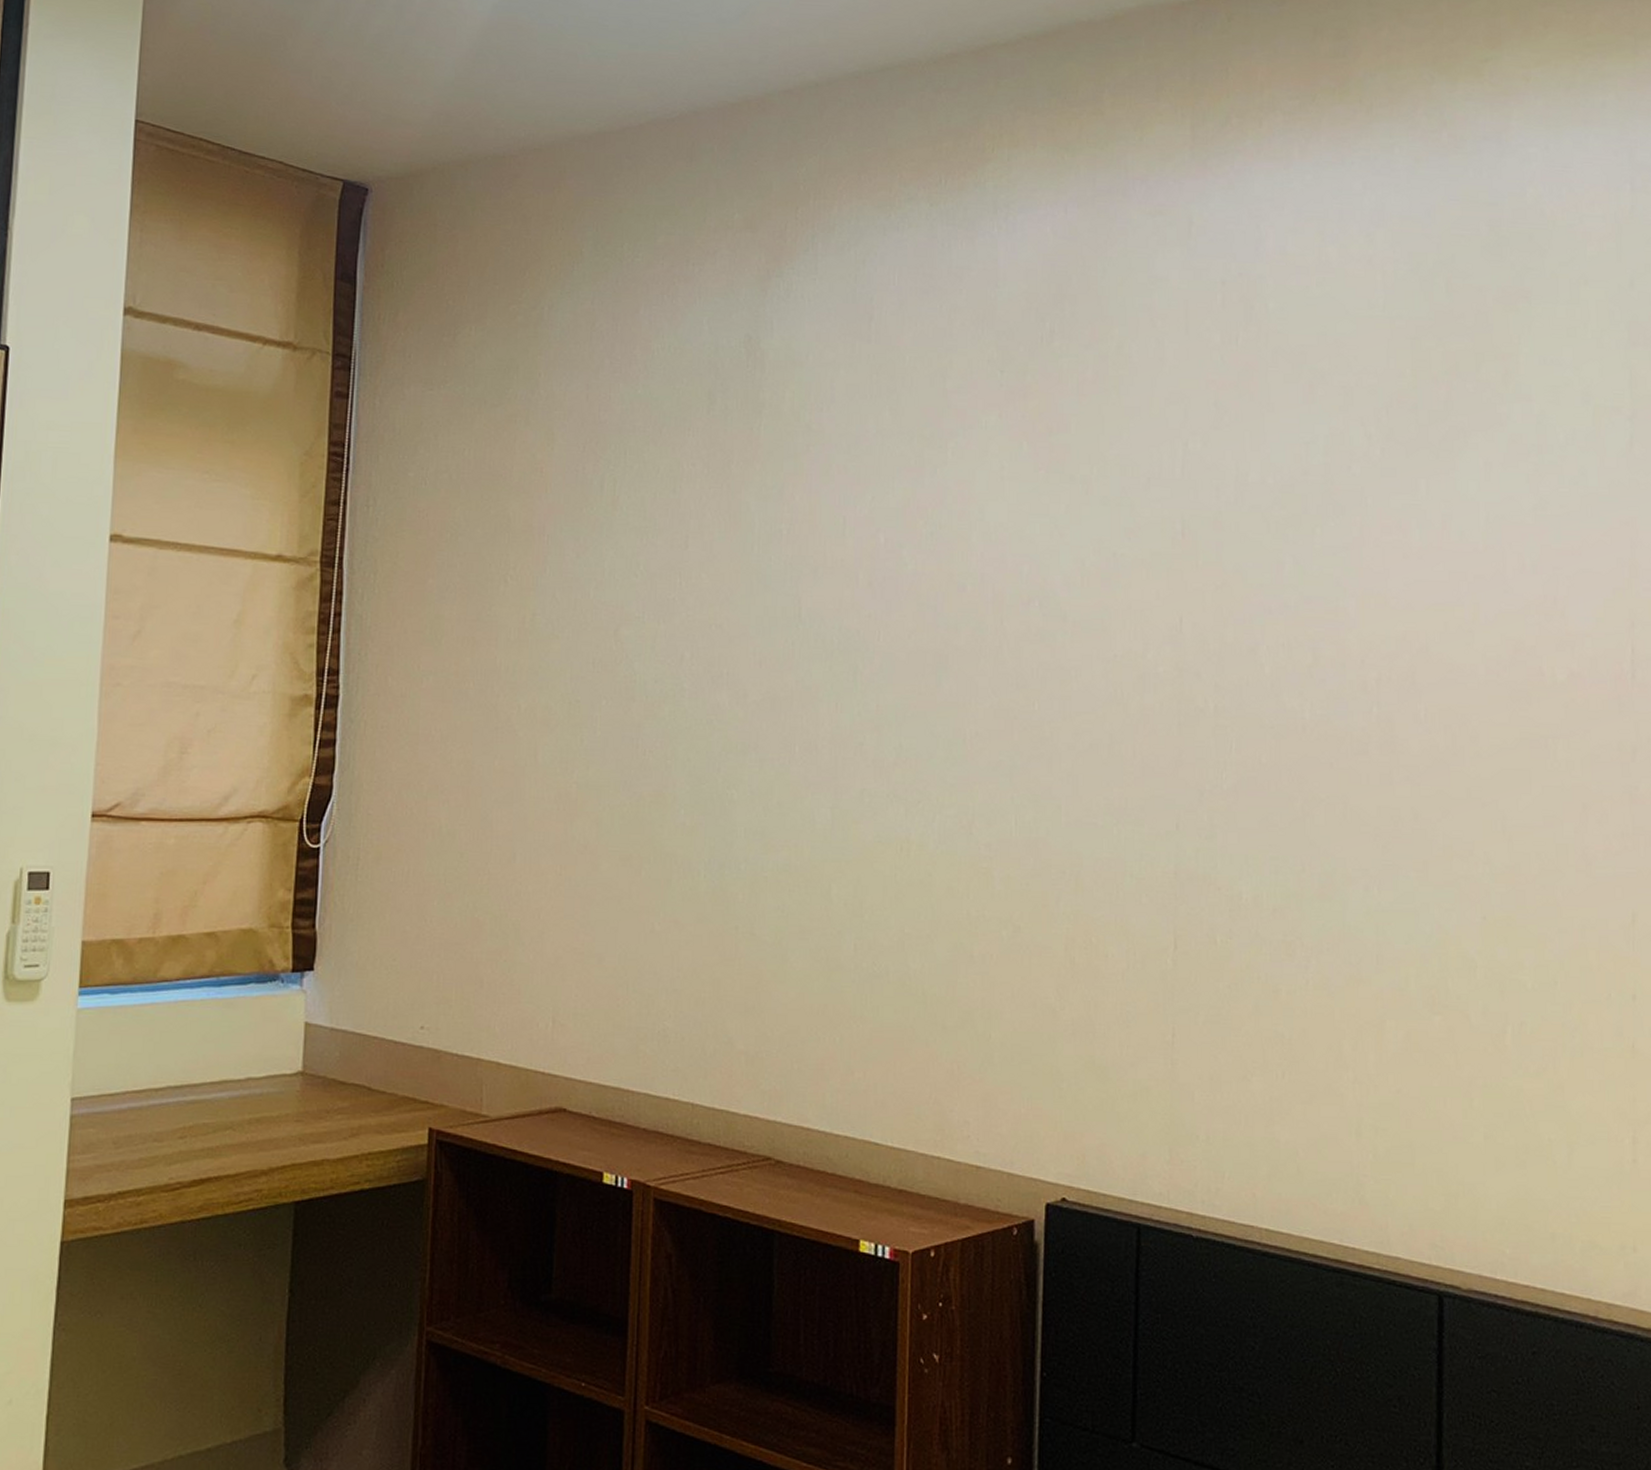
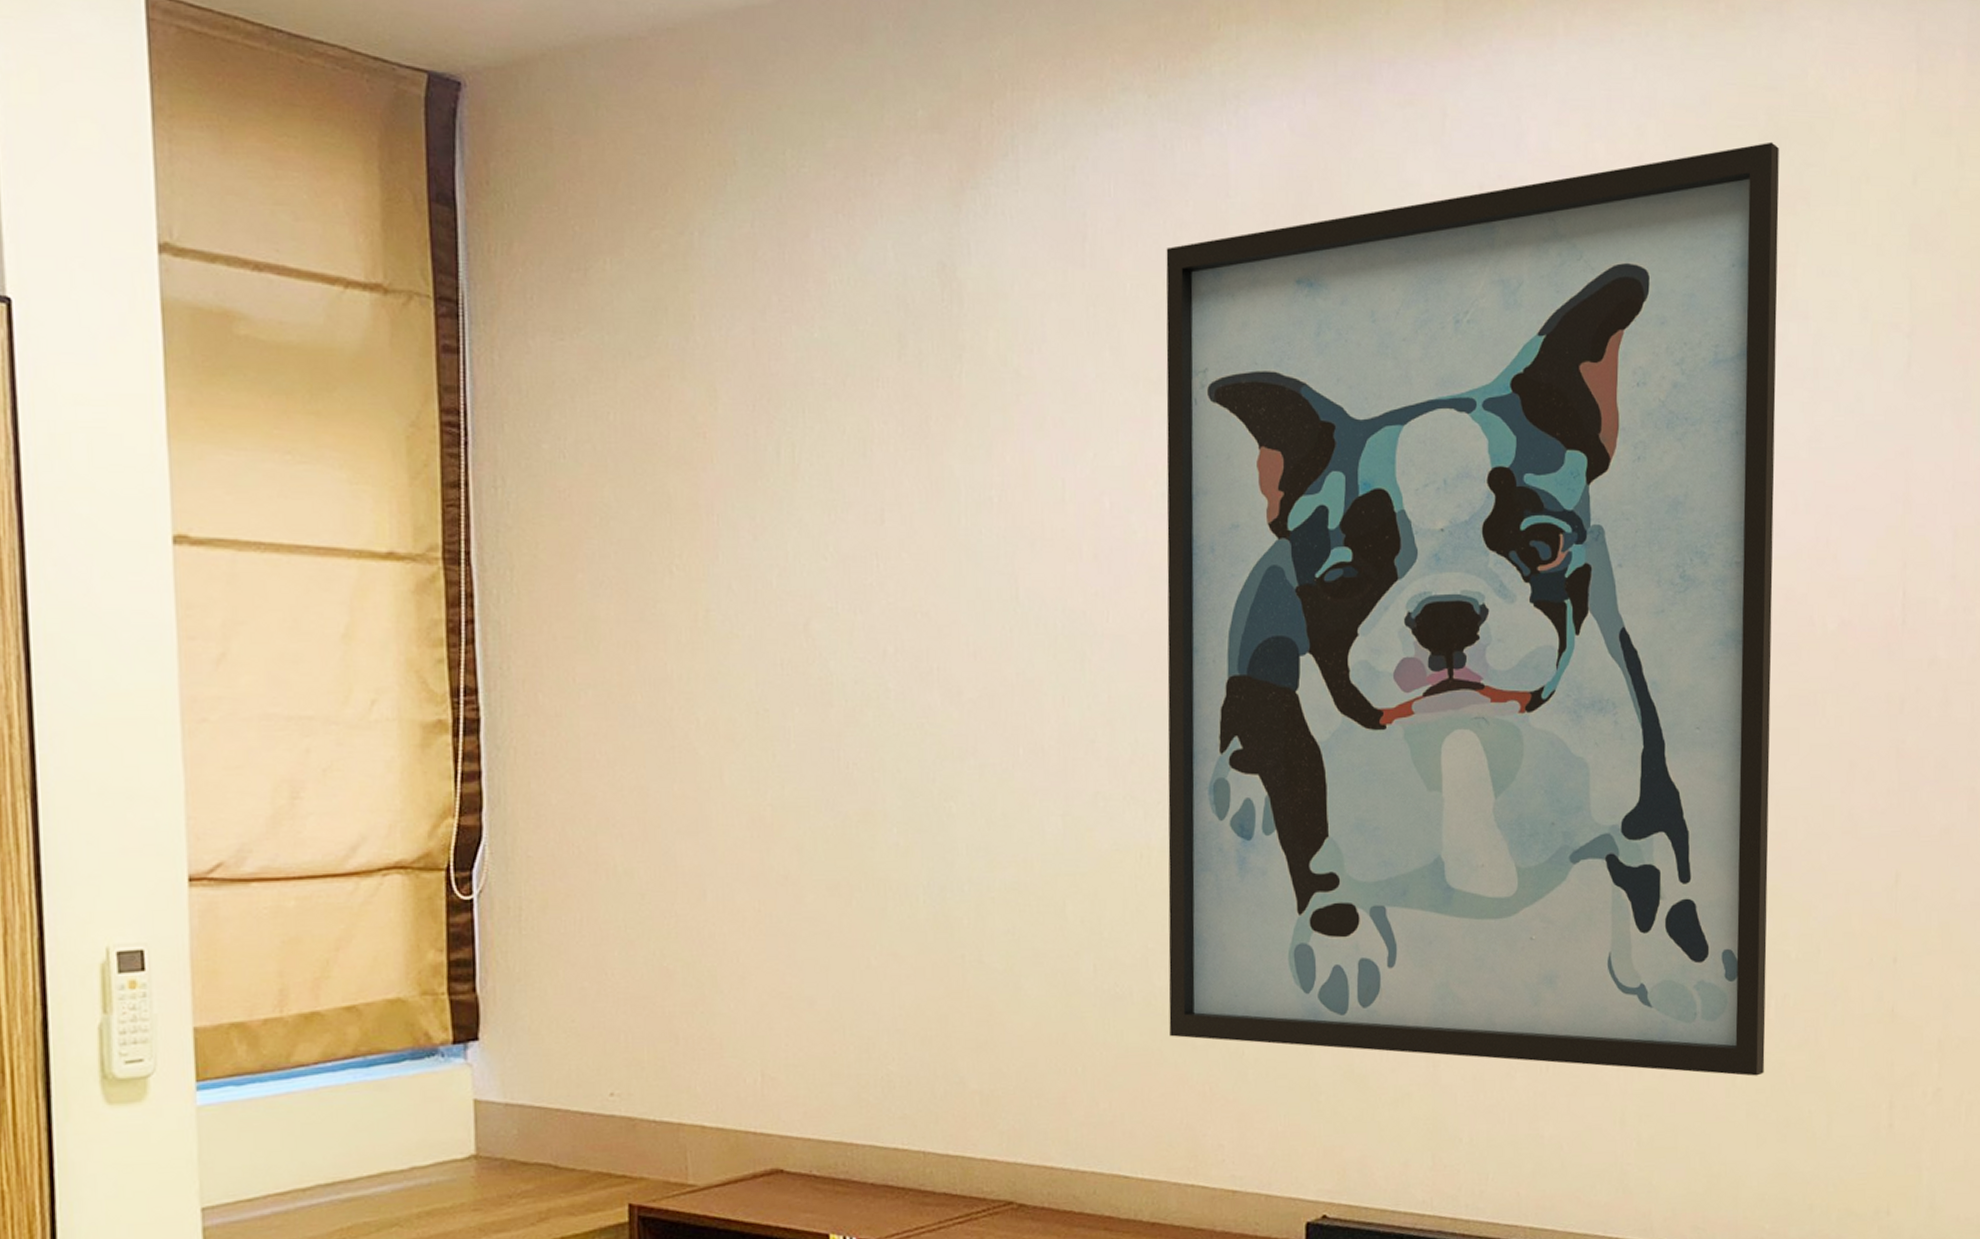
wall art: none [922,249,1502,1100] -> present [1166,142,1779,1076]

